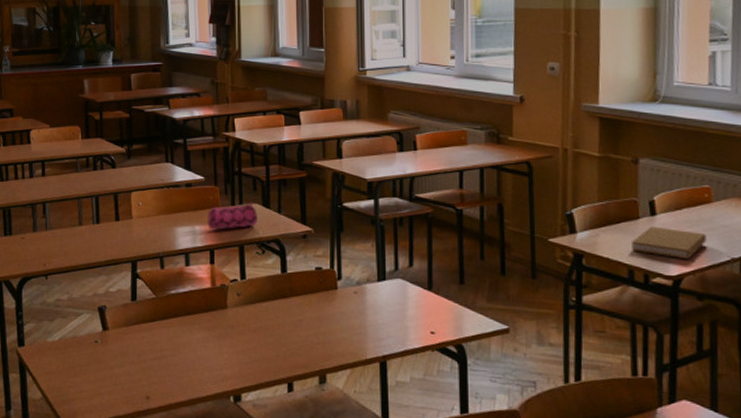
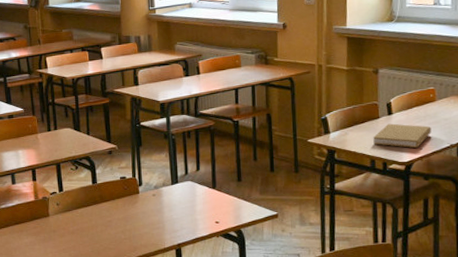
pencil case: present [207,203,258,230] -> none [28,128,70,153]

